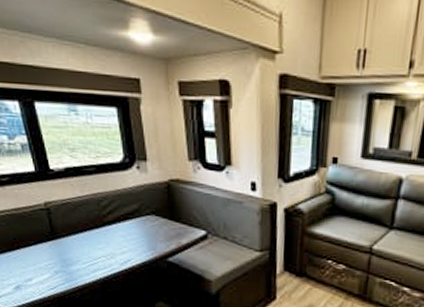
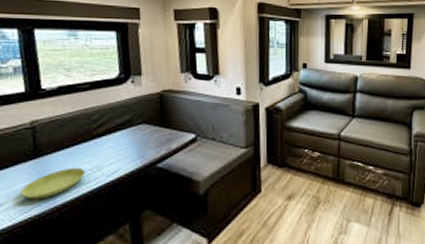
saucer: none [44,252,100,279] -> present [20,167,86,199]

